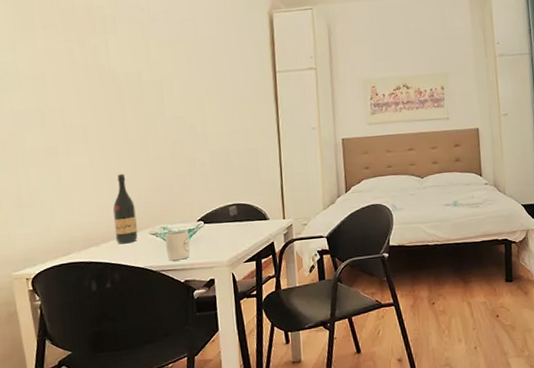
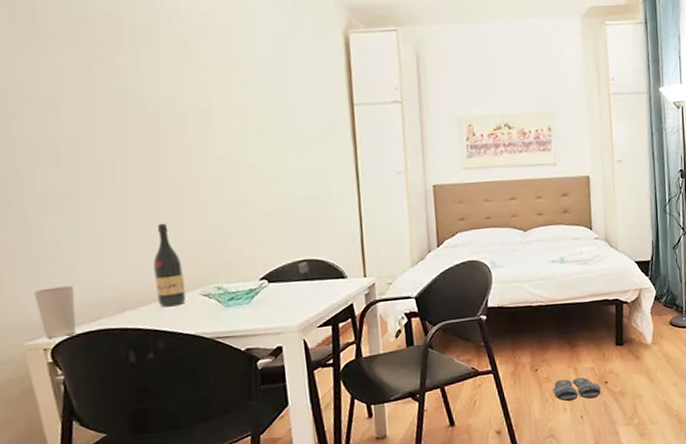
cup: none [21,226,52,270] -> present [34,286,77,339]
mug: present [165,229,191,261] -> none [220,290,252,326]
slippers: none [449,311,493,333] -> present [553,377,601,401]

